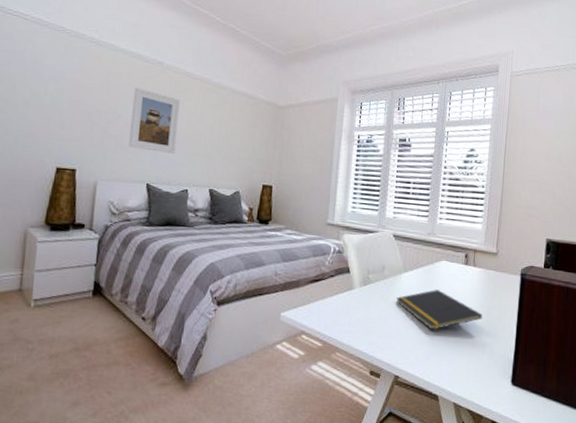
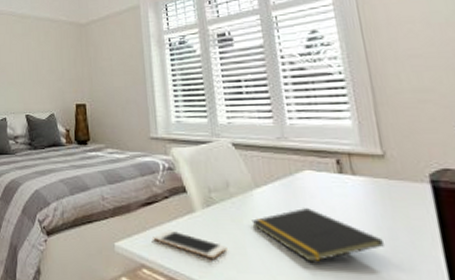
cell phone: none [315,303,374,327] -> present [153,230,228,259]

